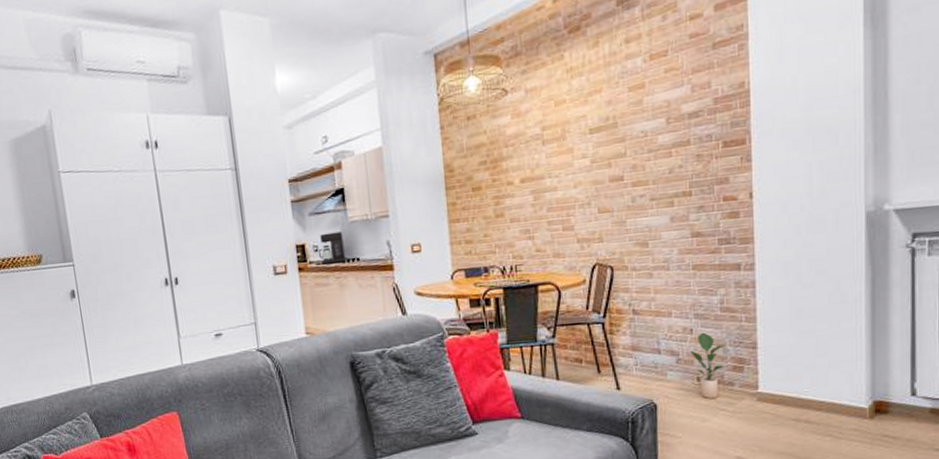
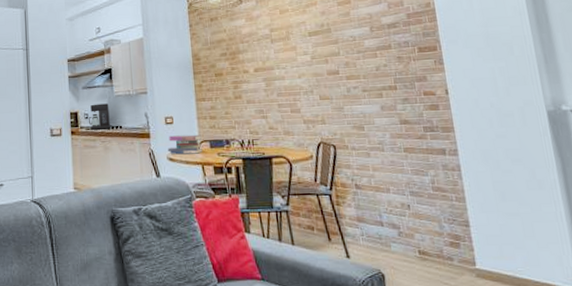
books: none [414,262,456,288] -> present [167,134,203,155]
potted plant: present [690,332,726,400] -> none [410,208,443,273]

